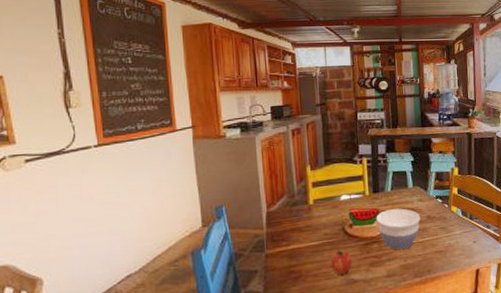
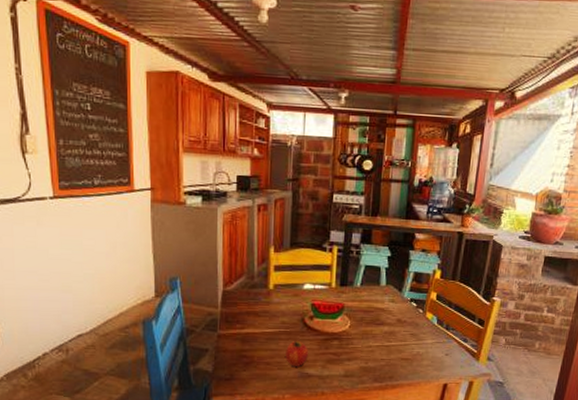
bowl: present [376,208,421,250] -> none [340,306,390,351]

